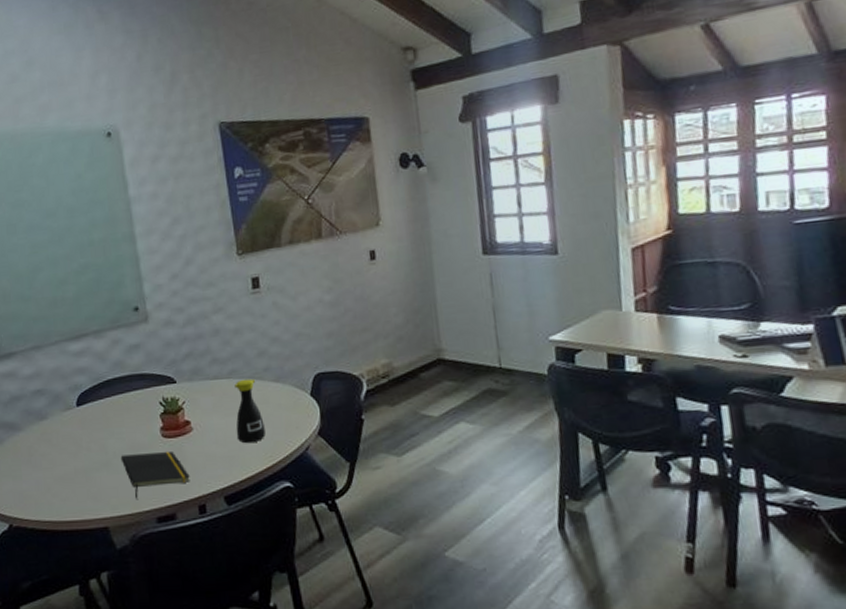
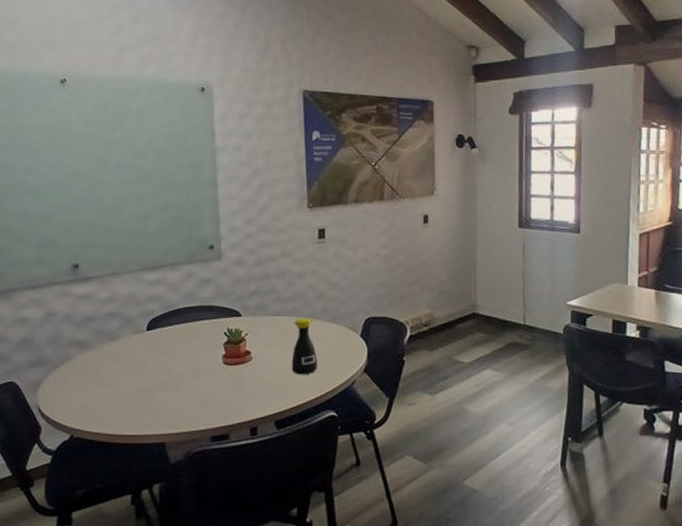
notepad: present [120,451,190,499] -> none [183,377,245,418]

